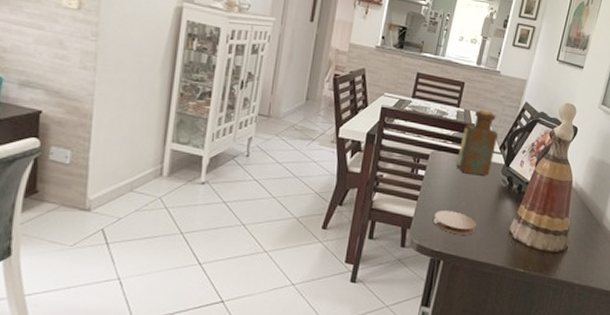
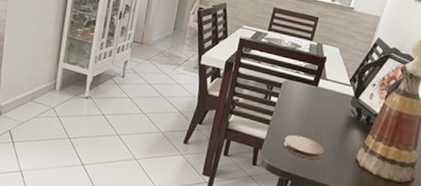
bottle: present [457,109,498,176] -> none [307,43,349,106]

